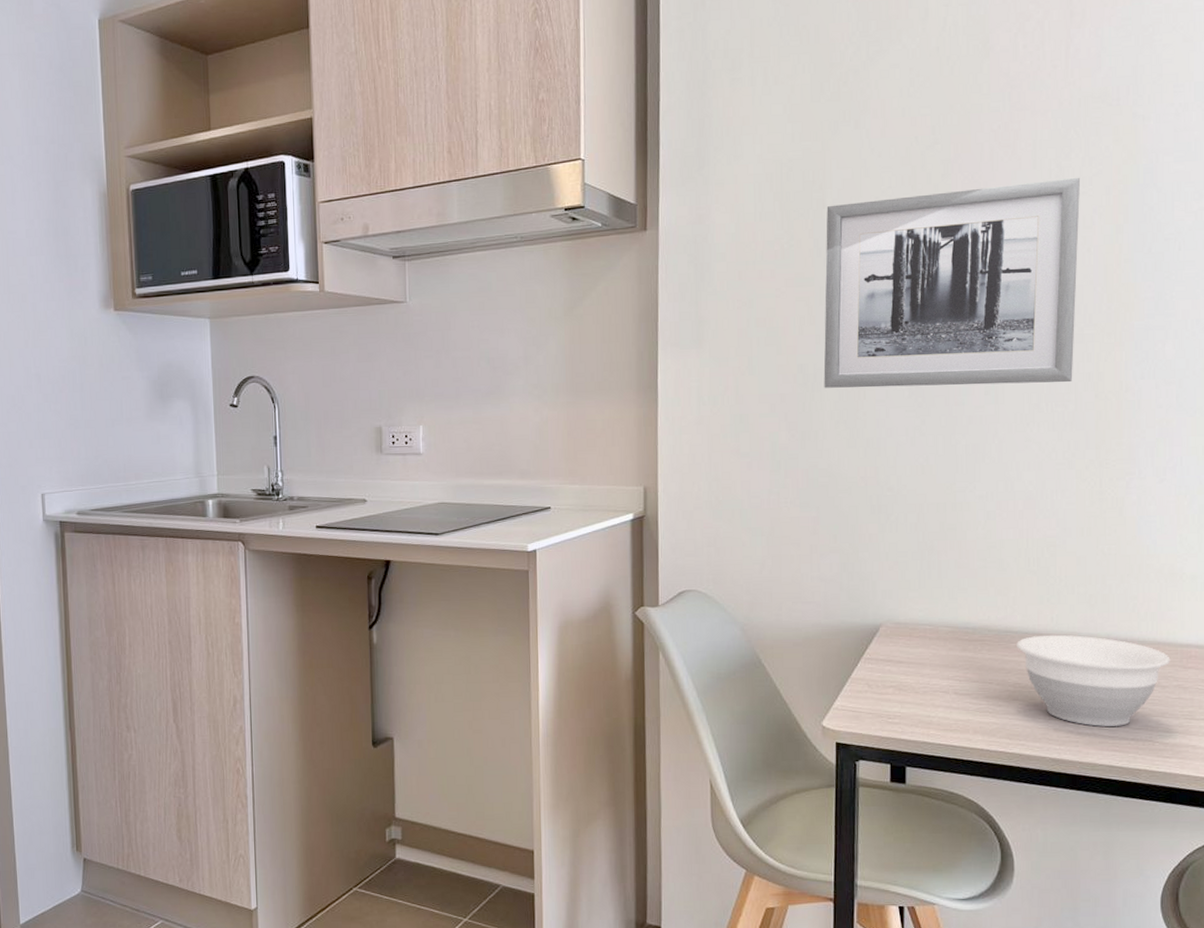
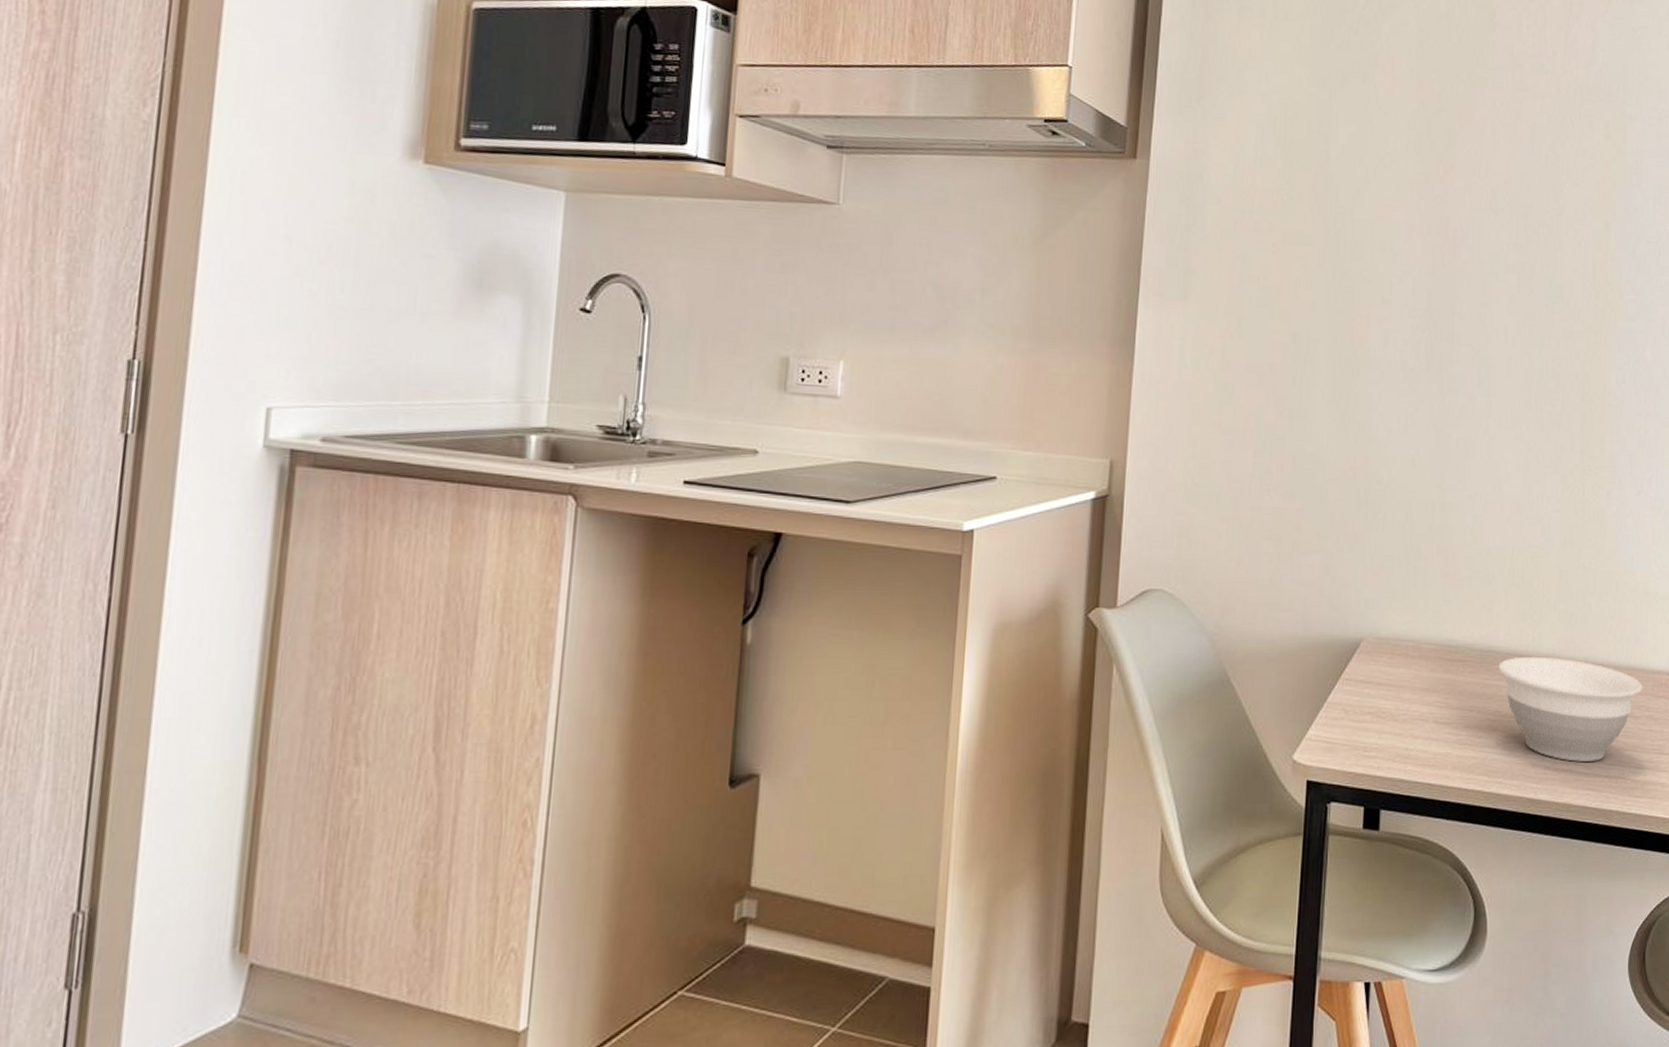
wall art: present [823,177,1081,388] -> none [1316,160,1575,380]

